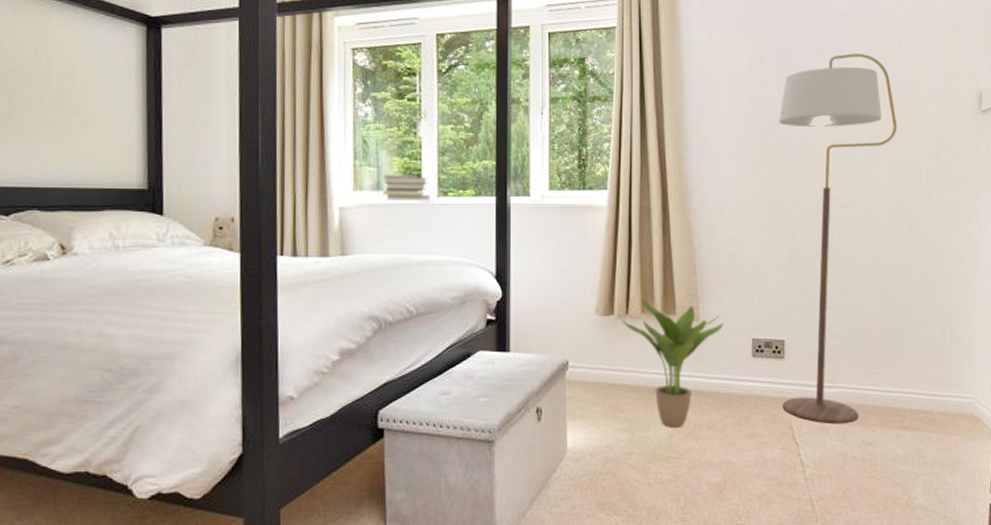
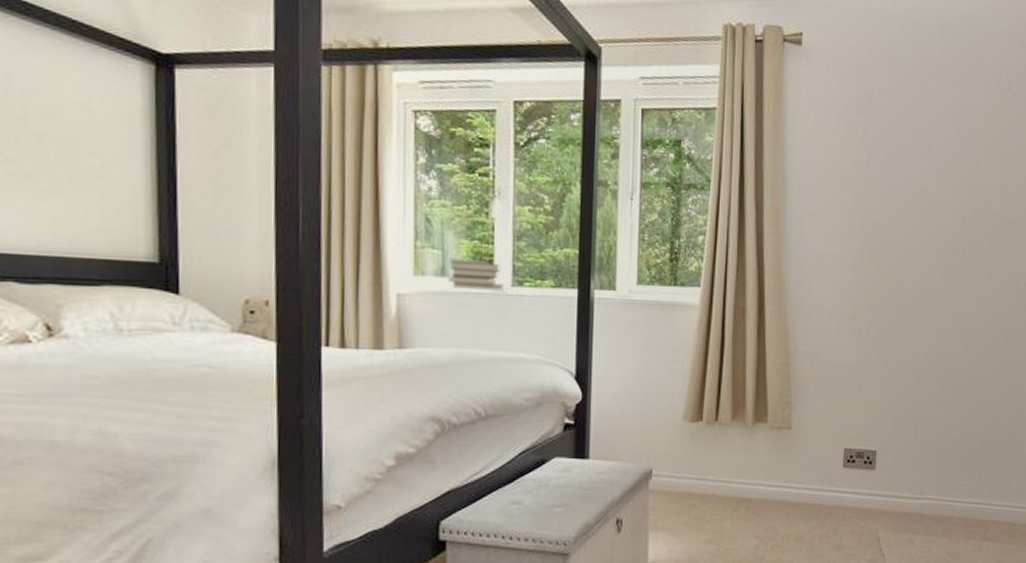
potted plant: present [621,298,724,428] -> none [709,404,817,539]
floor lamp: present [779,53,898,423] -> none [871,154,1000,535]

